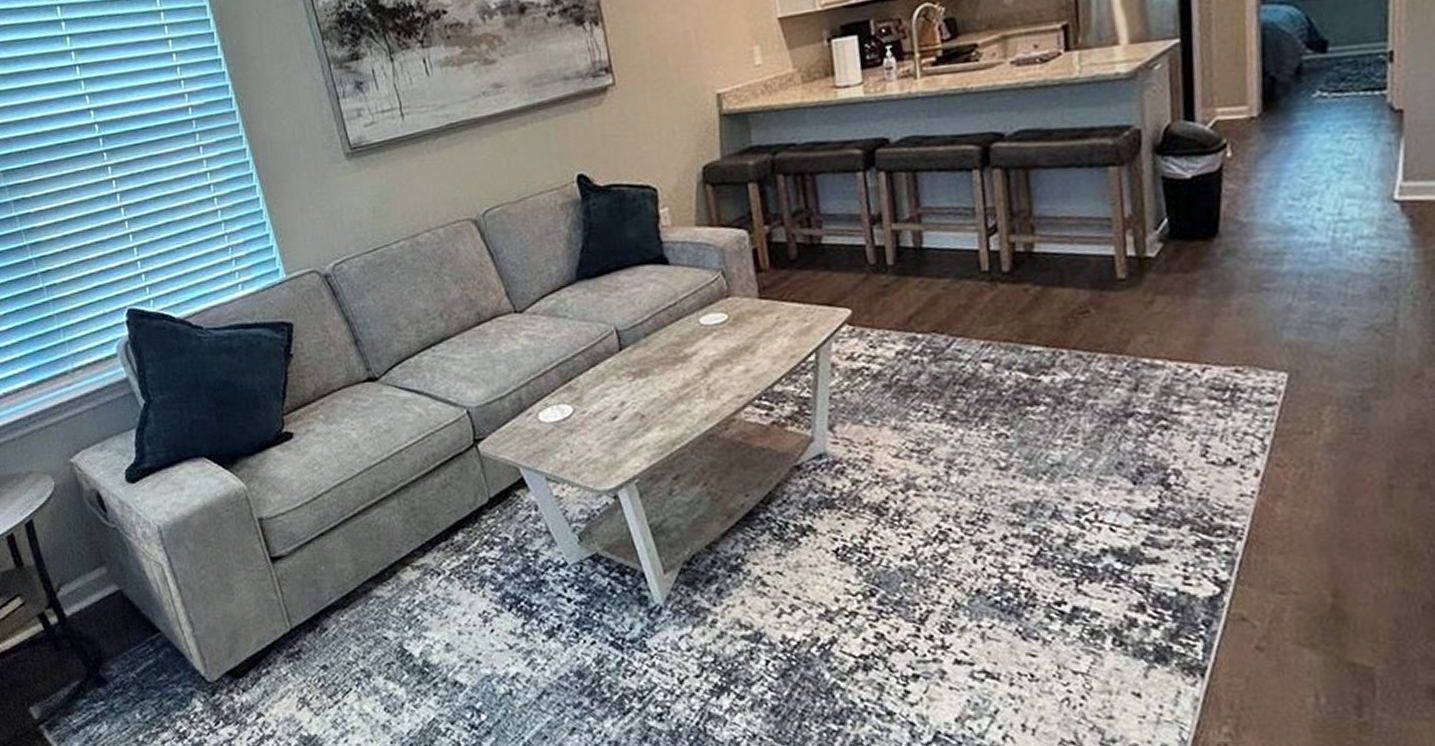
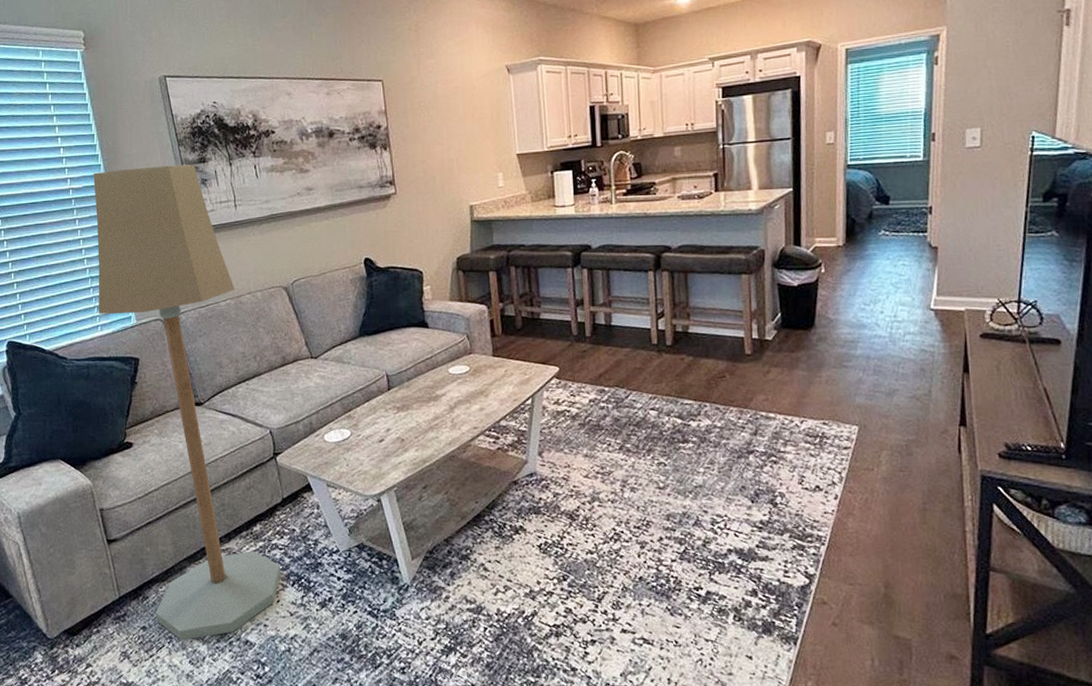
floor lamp: none [216,63,494,682] -> present [93,164,282,640]

